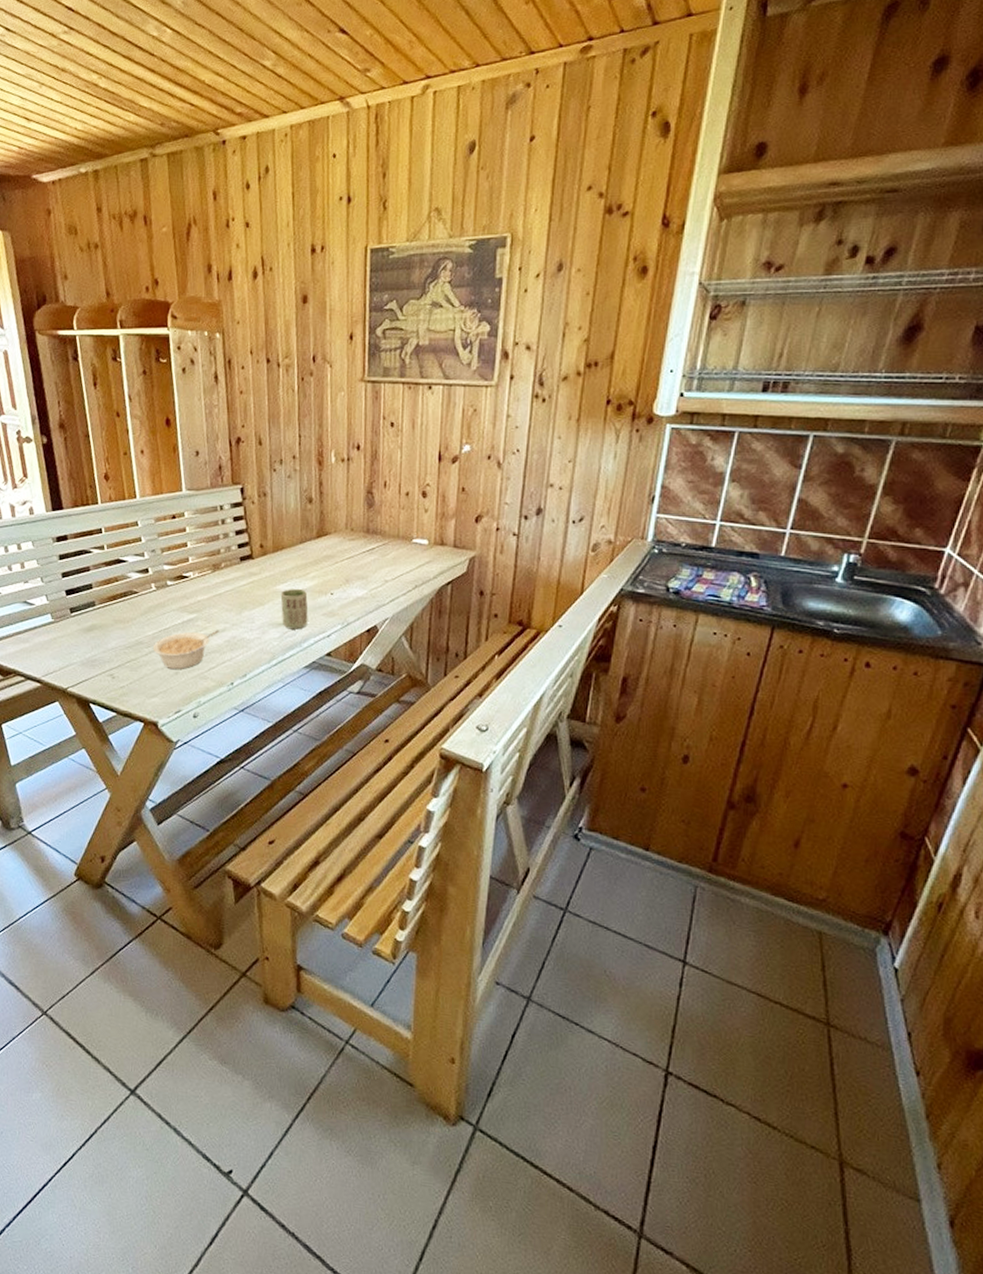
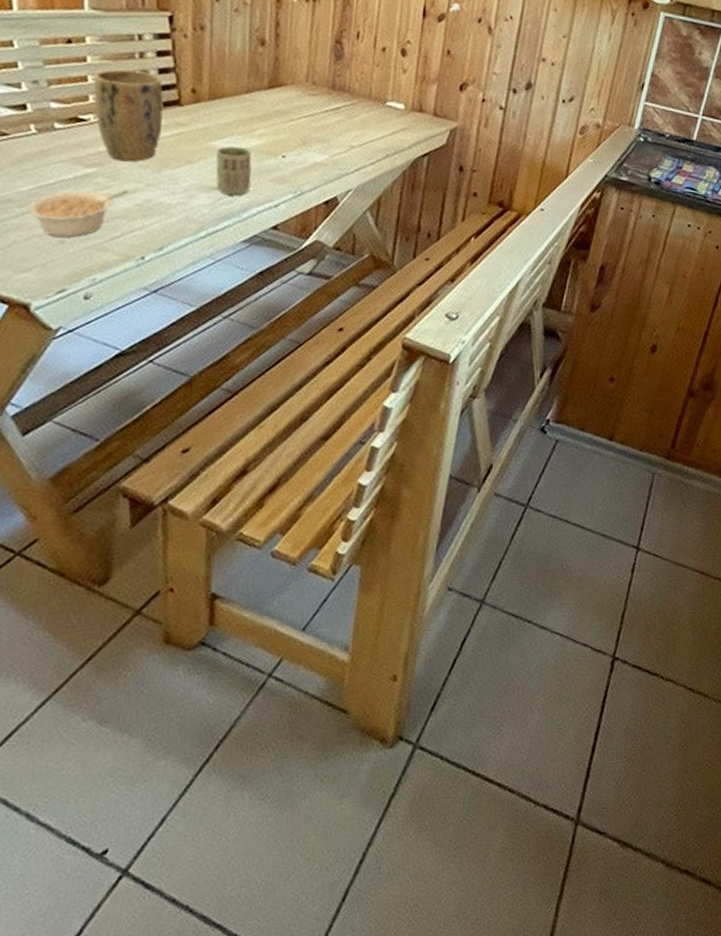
plant pot: none [191,534,241,607] -> present [93,69,164,162]

